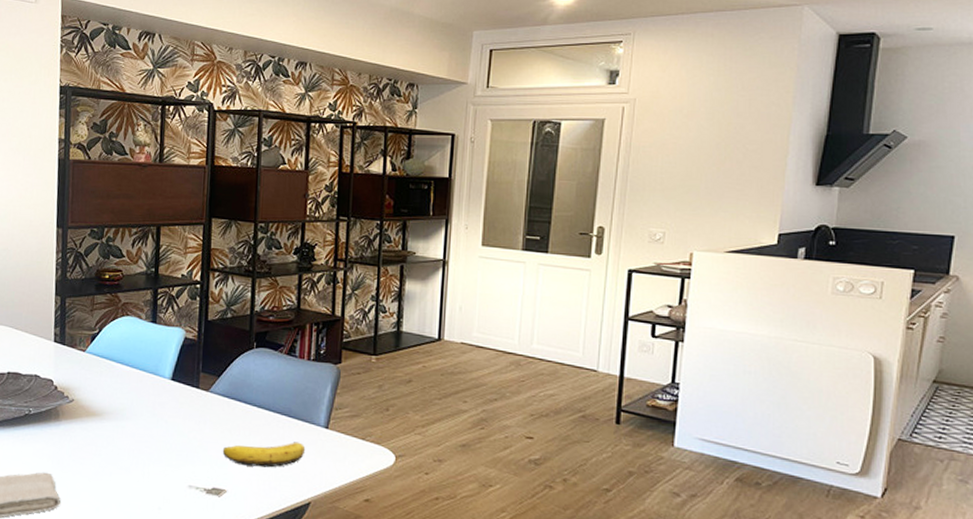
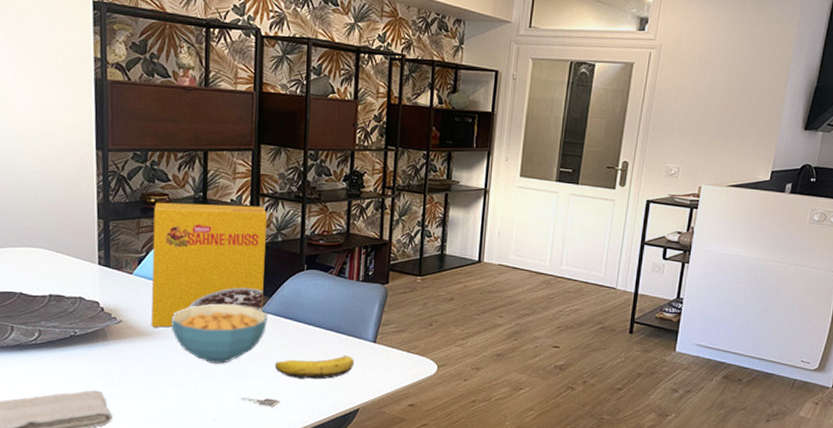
cereal box: none [101,278,217,408] -> present [151,202,267,328]
cereal bowl: none [121,383,216,448] -> present [171,303,268,364]

